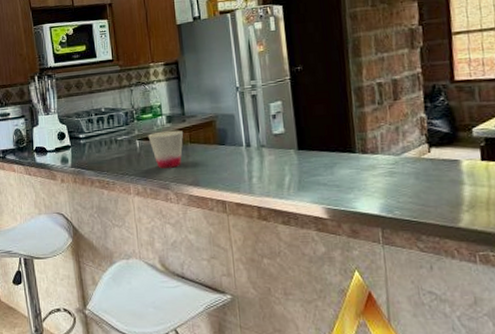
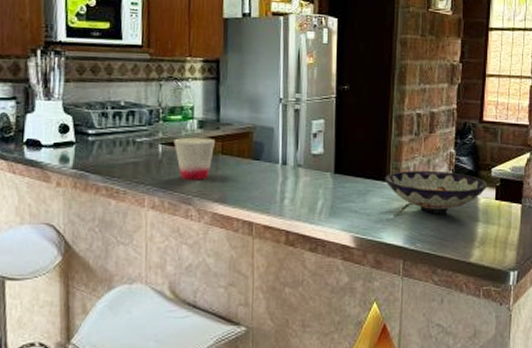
bowl: none [351,136,470,181] -> present [385,171,488,214]

